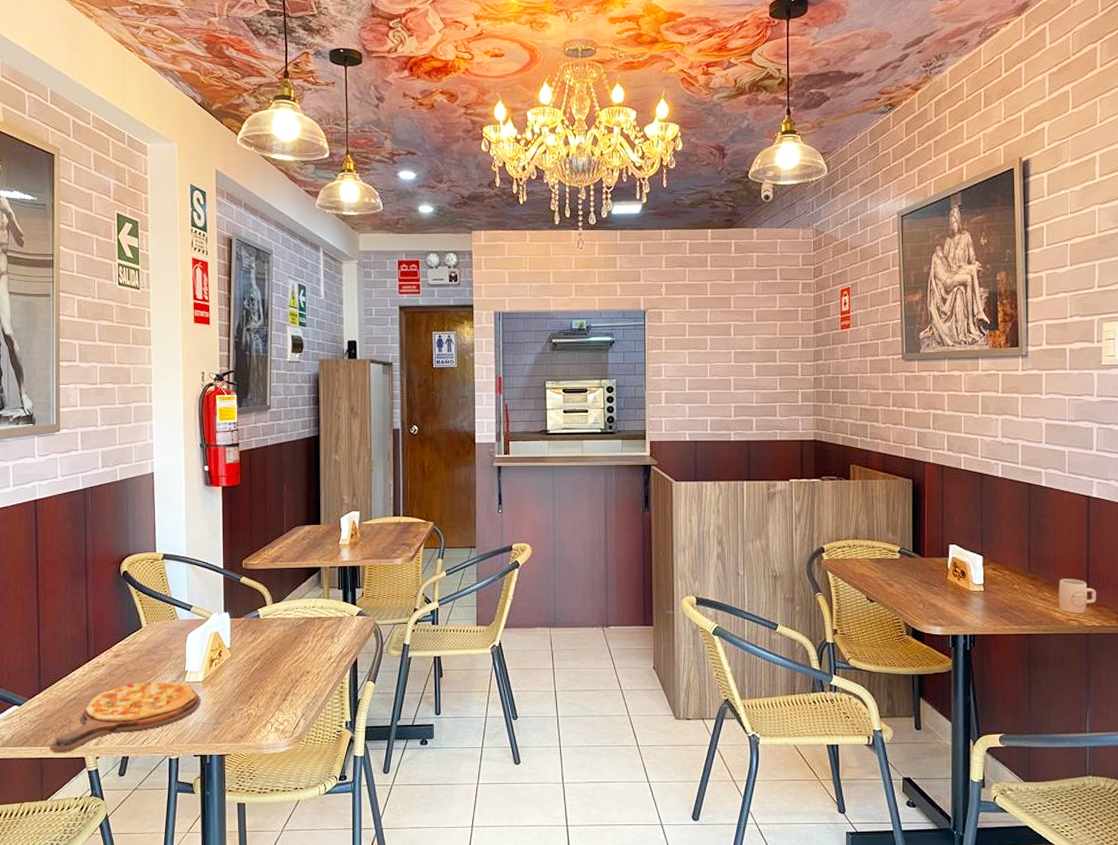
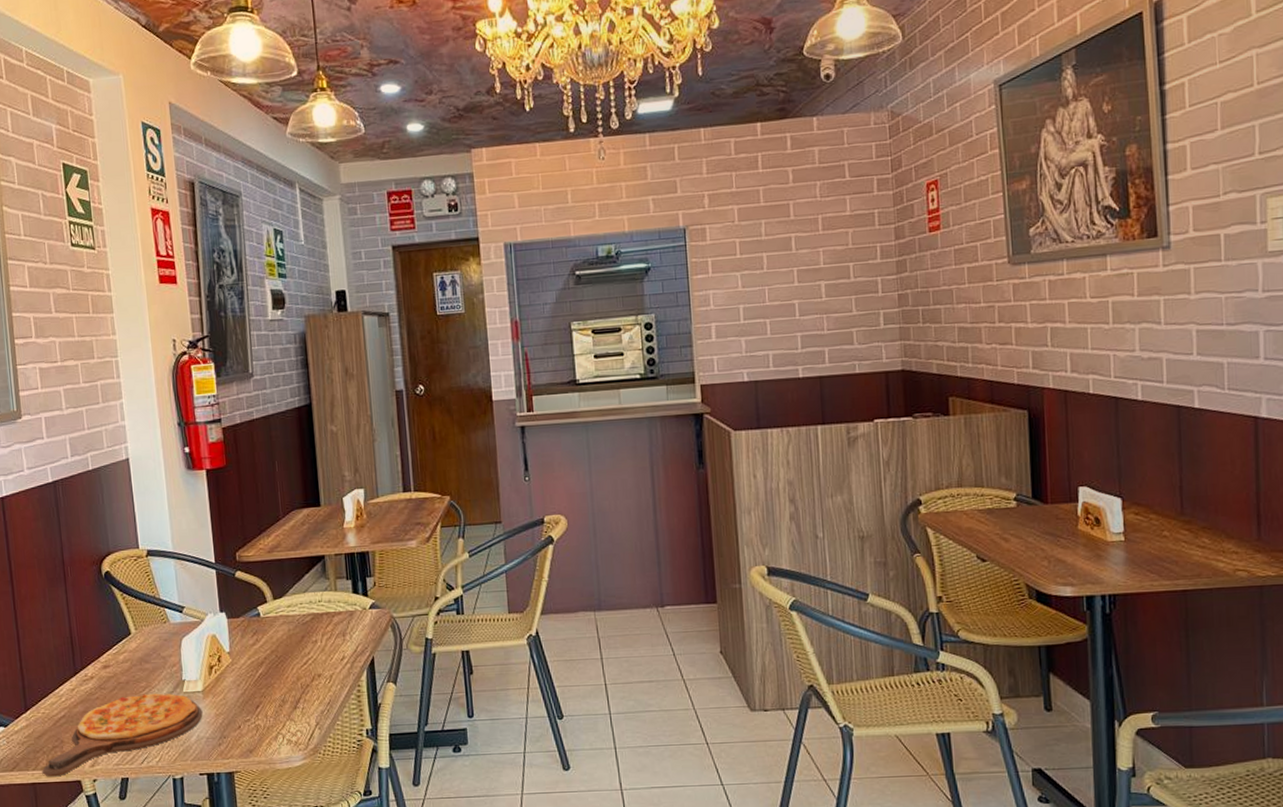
mug: present [1058,579,1096,614] -> none [1220,519,1270,563]

